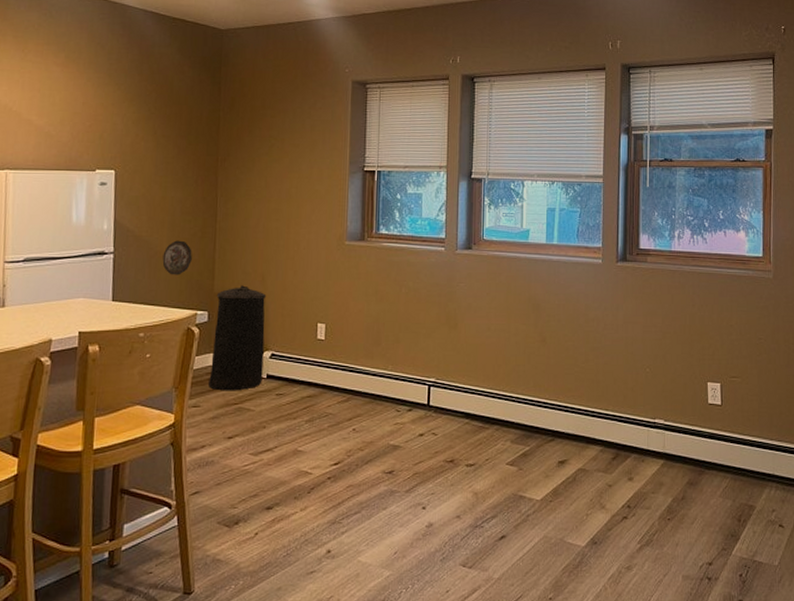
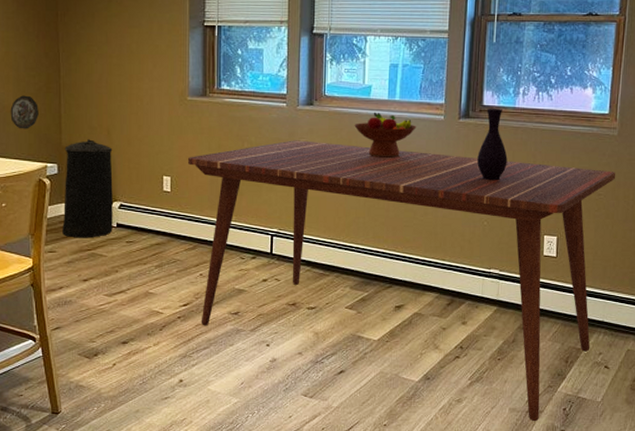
dining table: none [343,285,775,591] -> present [187,140,616,422]
fruit bowl: none [513,256,575,302] -> present [354,112,417,158]
vase: none [637,251,666,326] -> present [477,108,508,181]

